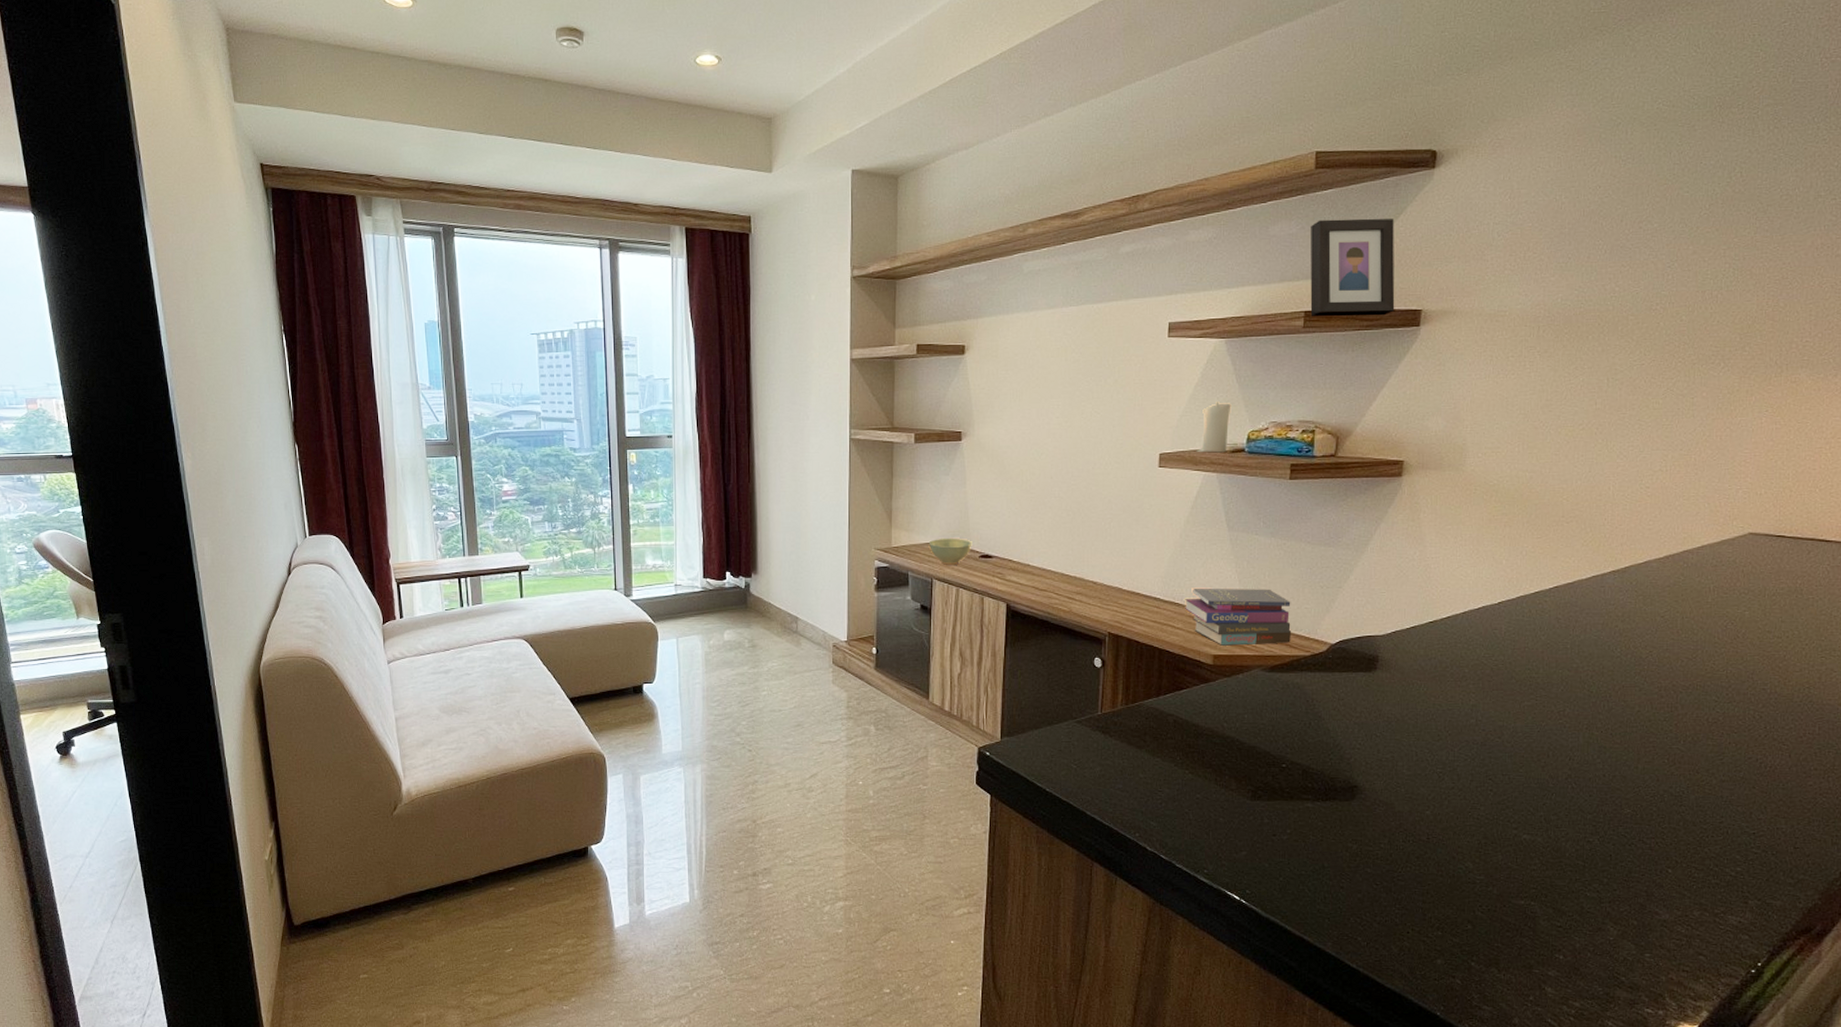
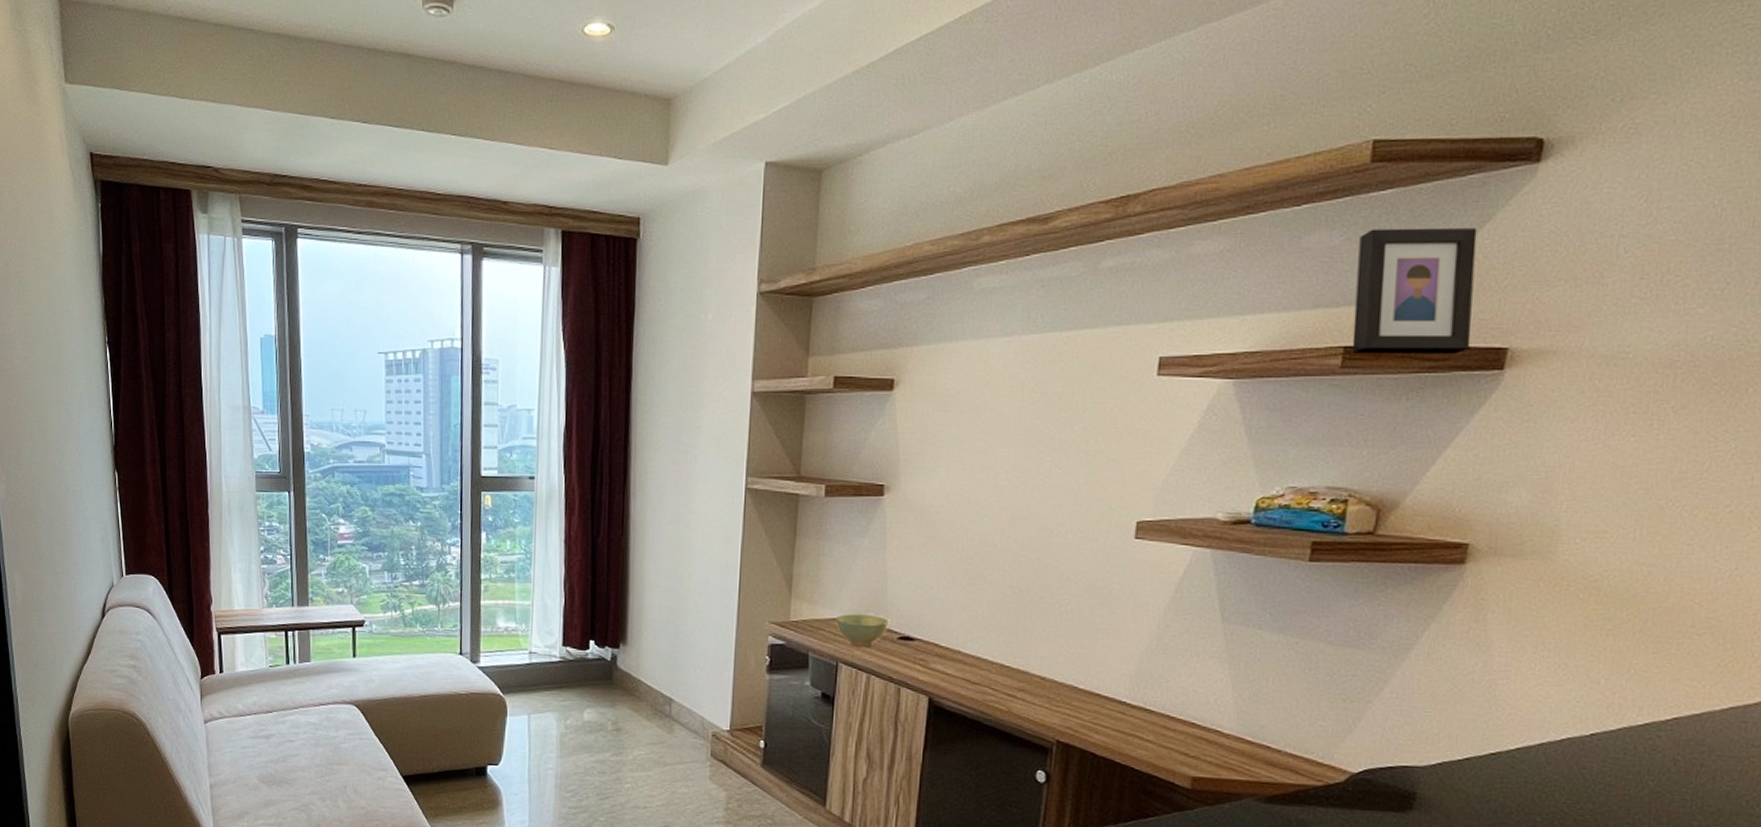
books: present [1185,588,1291,646] -> none [1158,691,1301,769]
candle: present [1197,402,1231,453] -> none [1187,459,1237,524]

